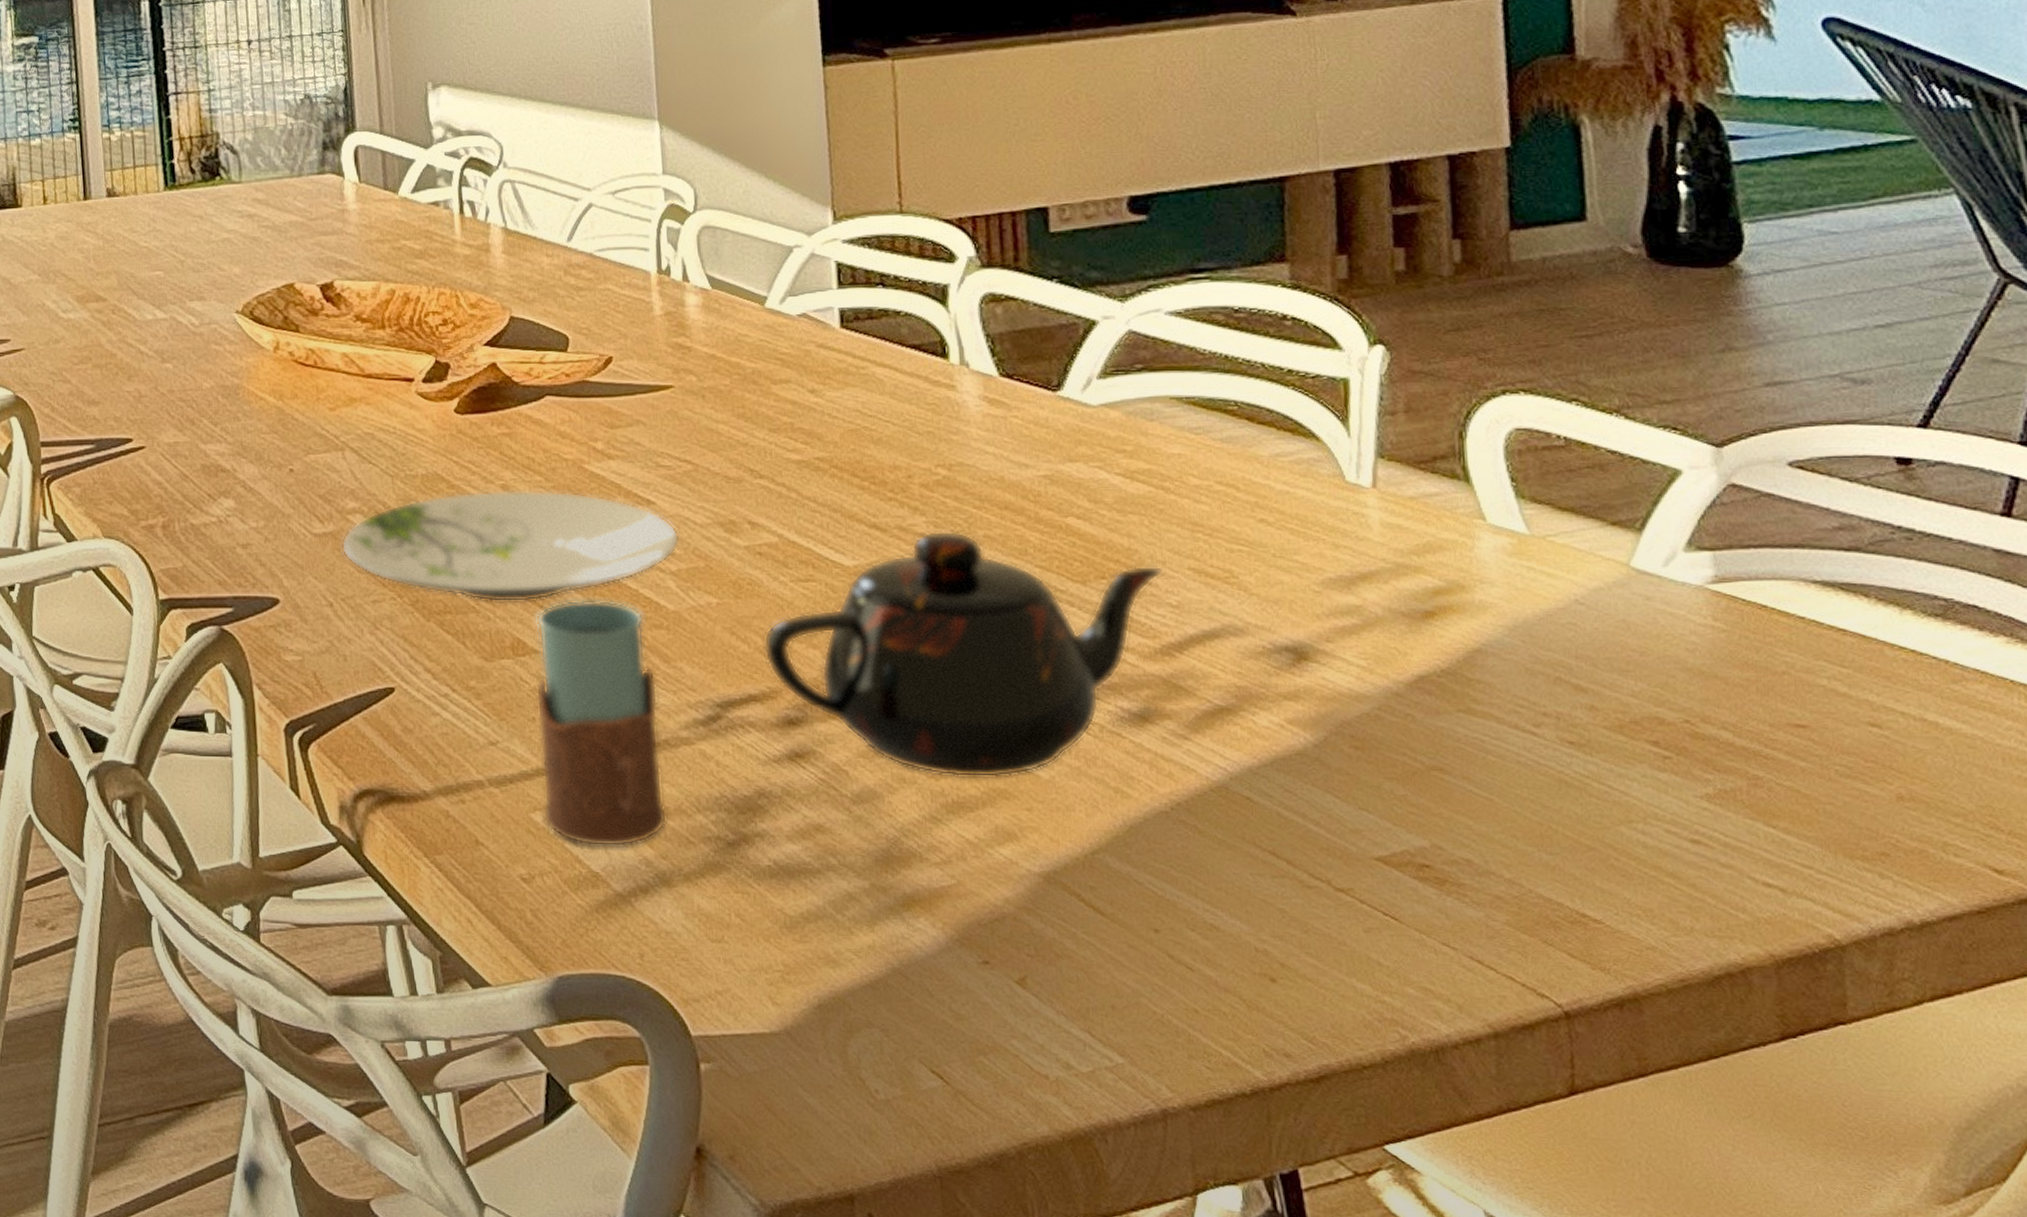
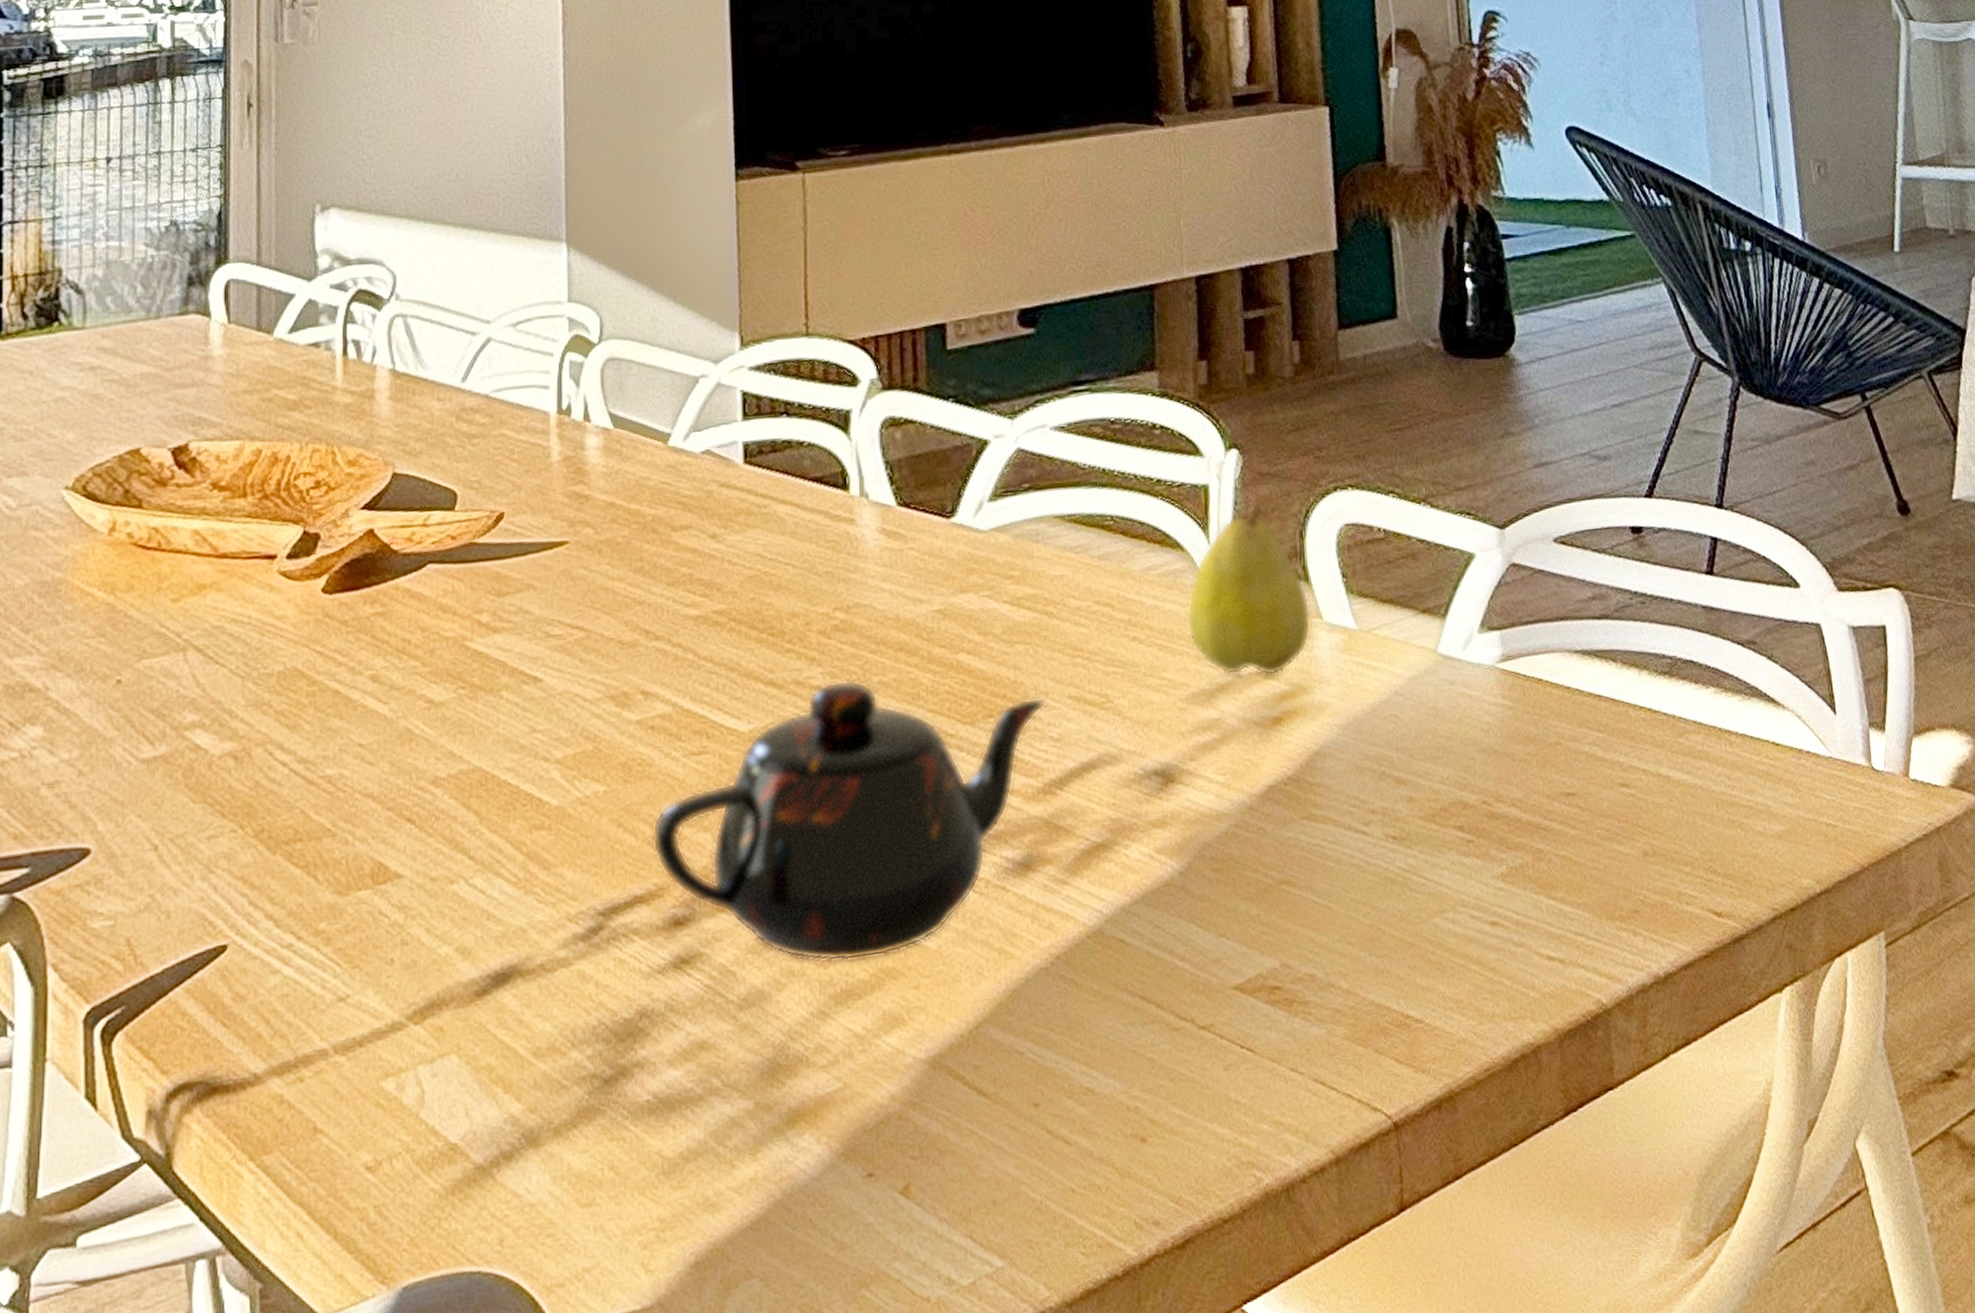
plate: present [340,490,680,603] -> none [173,675,568,822]
drinking glass: present [535,598,668,847] -> none [395,801,539,1112]
fruit: none [1321,400,1472,571] -> present [1186,503,1312,677]

